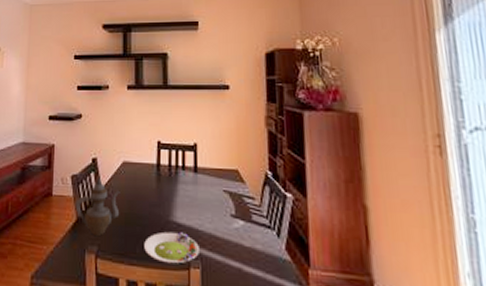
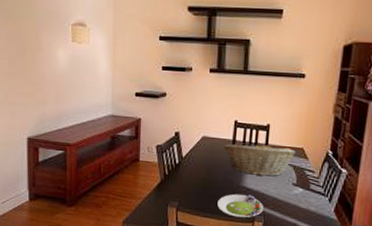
teapot: present [75,177,119,236] -> none [159,148,198,194]
fruit basket: none [147,164,231,207] -> present [224,141,296,177]

